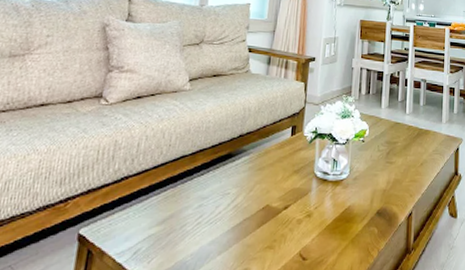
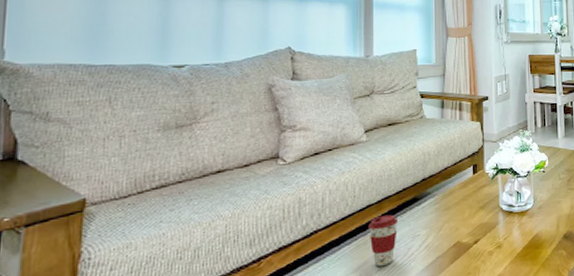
coffee cup: none [179,168,211,221] -> present [368,214,399,266]

